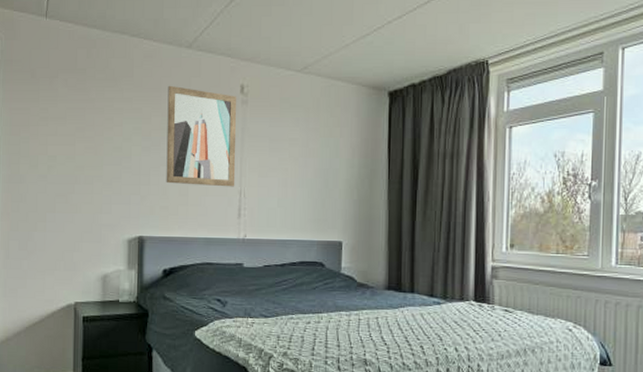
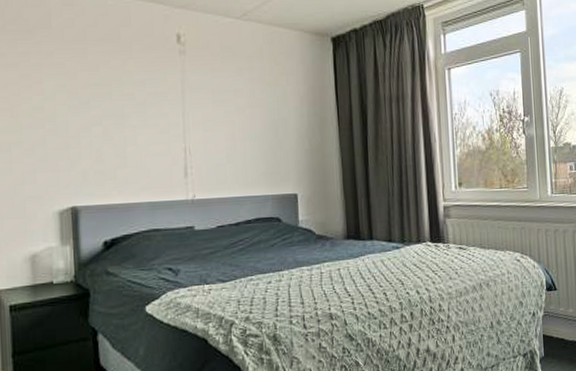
wall art: present [166,85,237,187] -> none [94,36,179,145]

